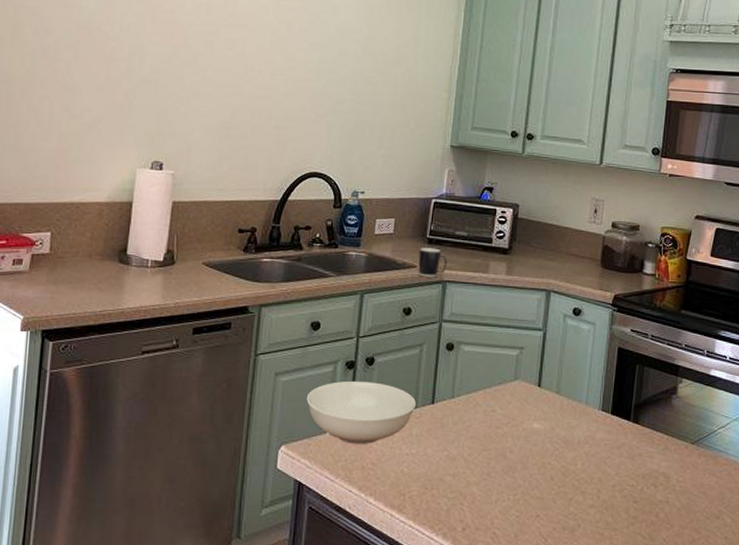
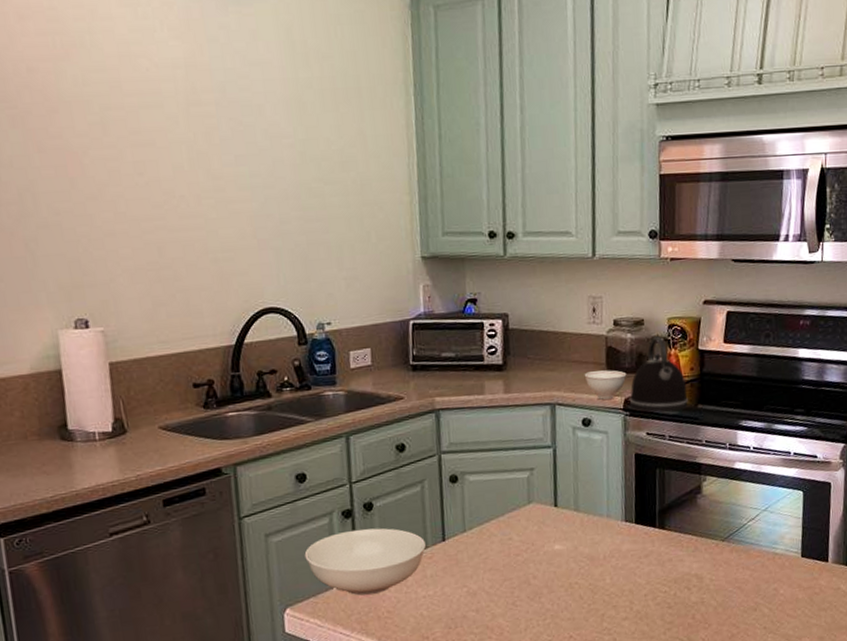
mug: present [418,248,448,278] -> none [403,375,438,409]
bowl: none [580,266,619,294] -> present [584,370,627,400]
kettle: none [618,242,673,314] -> present [629,336,688,413]

